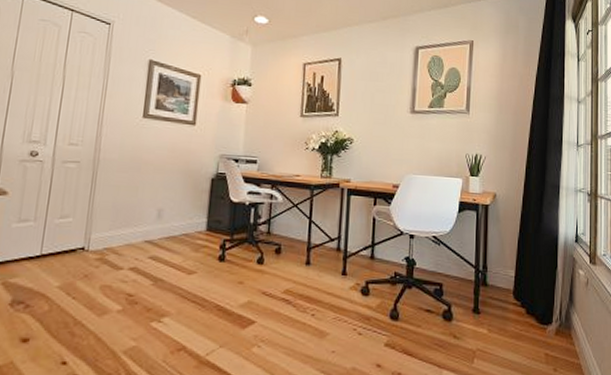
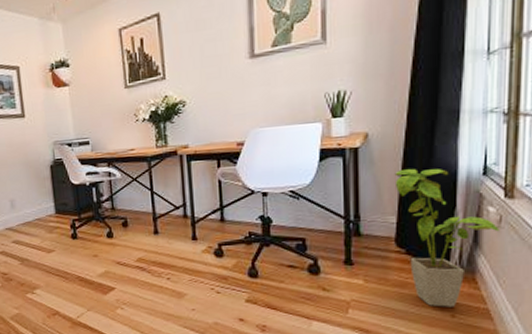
house plant: none [514,229,588,361] -> present [394,168,501,307]

